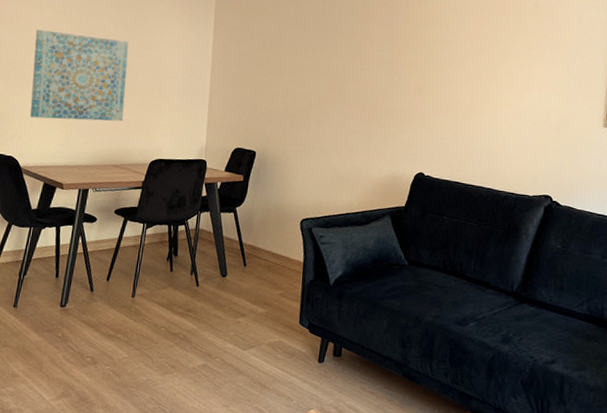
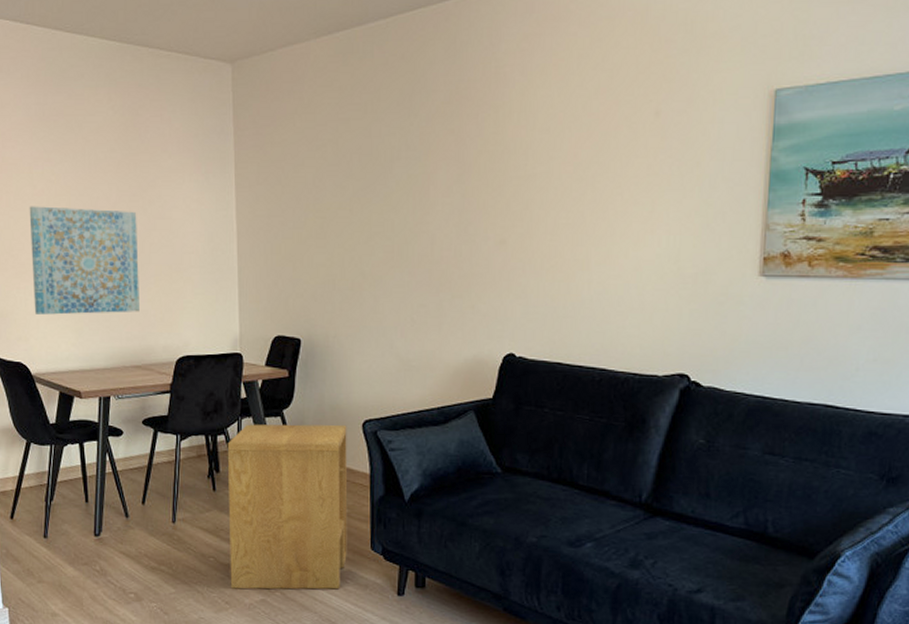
side table: none [177,217,288,357] -> present [227,424,348,590]

